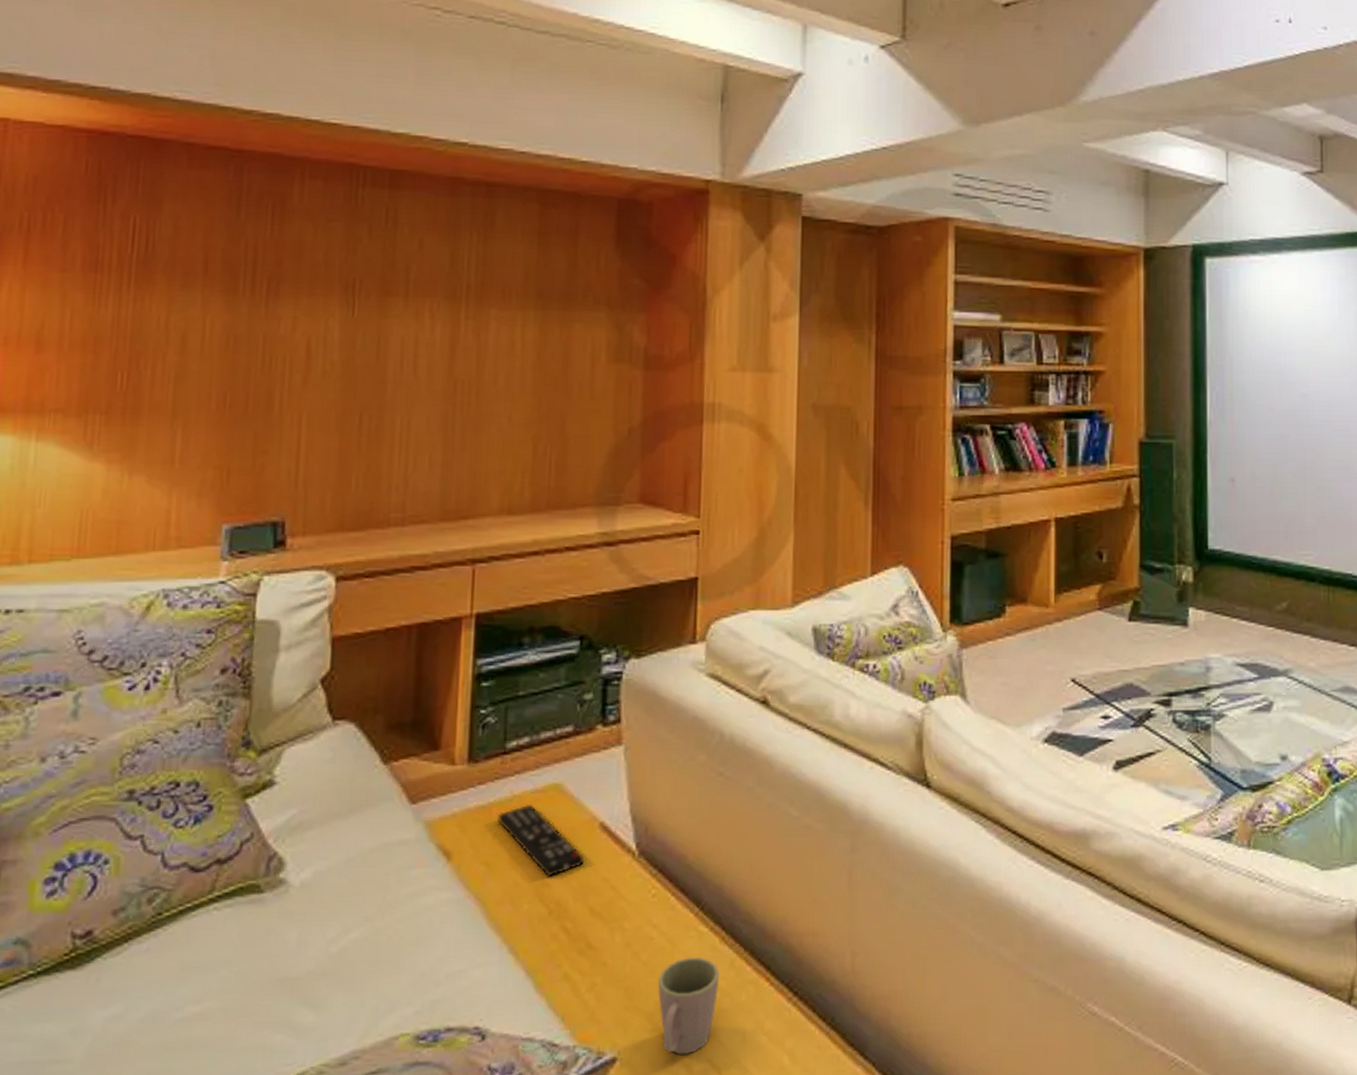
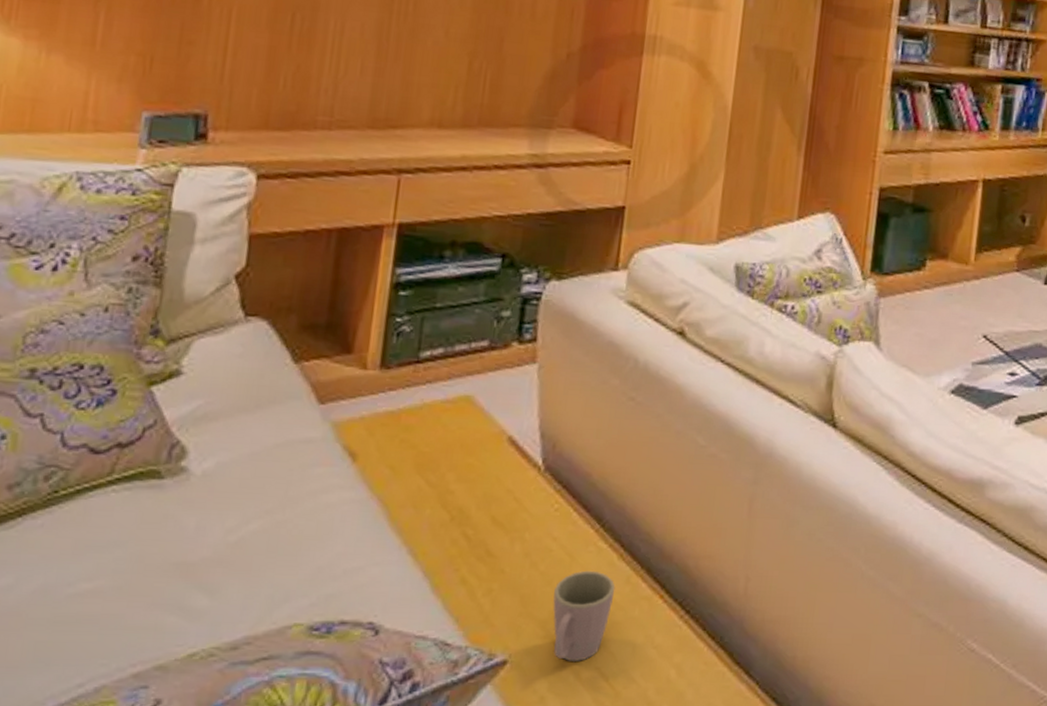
remote control: present [498,804,584,877] -> none [406,413,490,485]

